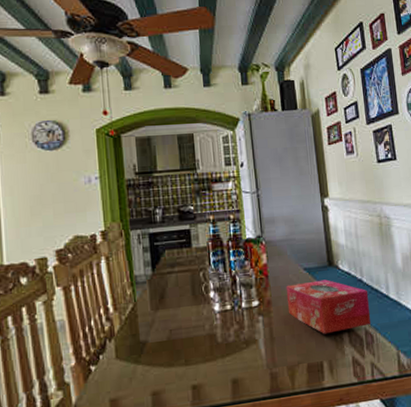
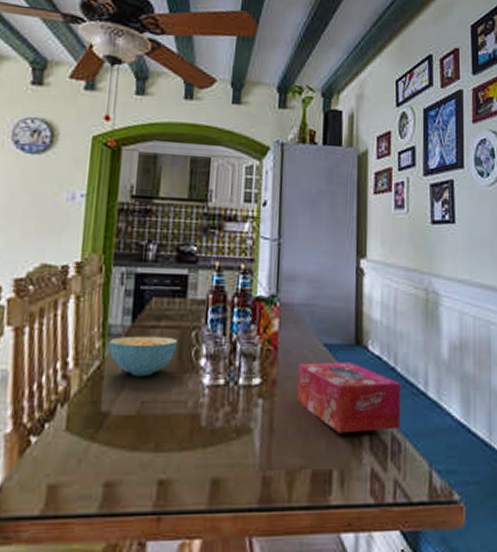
cereal bowl: none [137,279,191,312] -> present [108,336,178,377]

